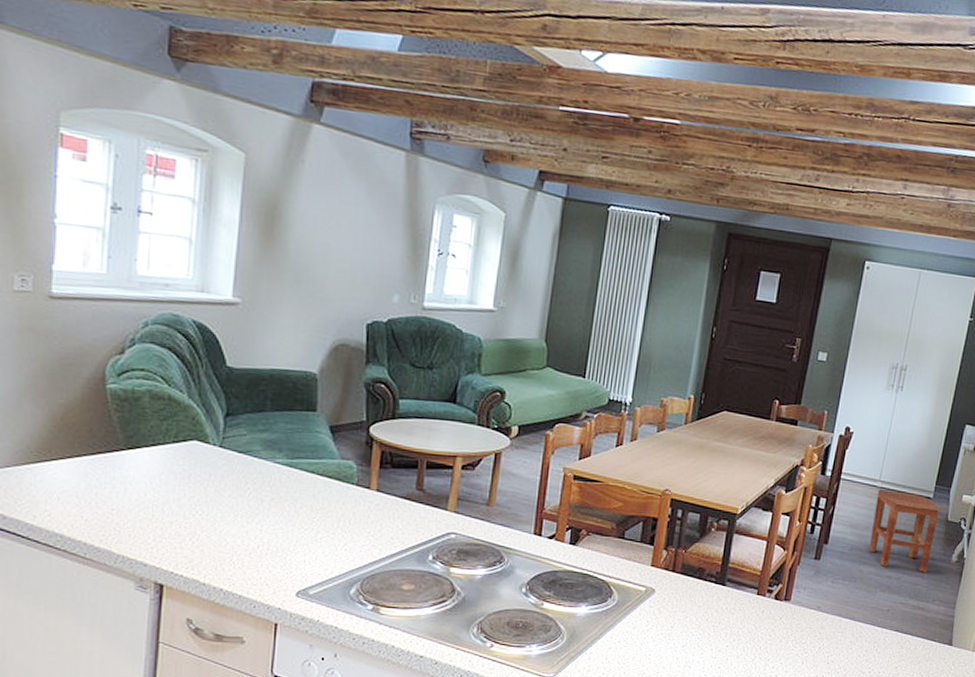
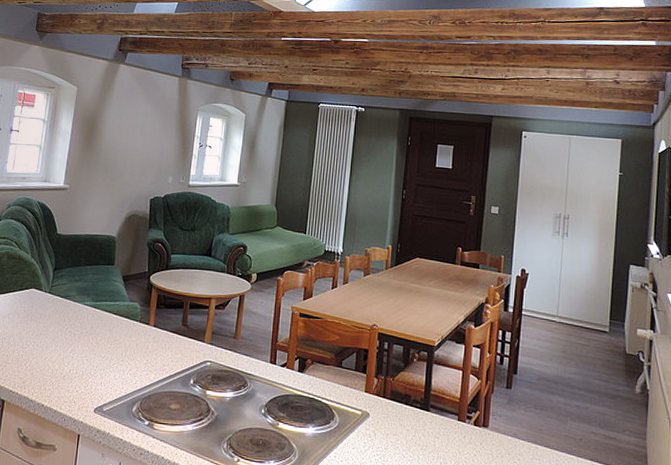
stool: present [868,488,940,573] -> none [555,323,617,403]

